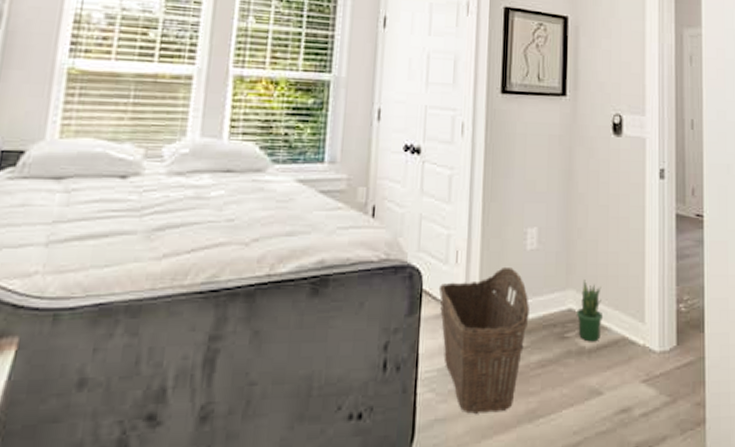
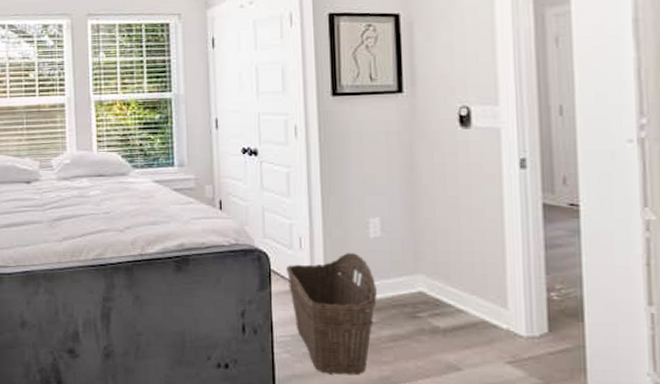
planter: present [577,280,604,342] -> none [428,266,459,323]

